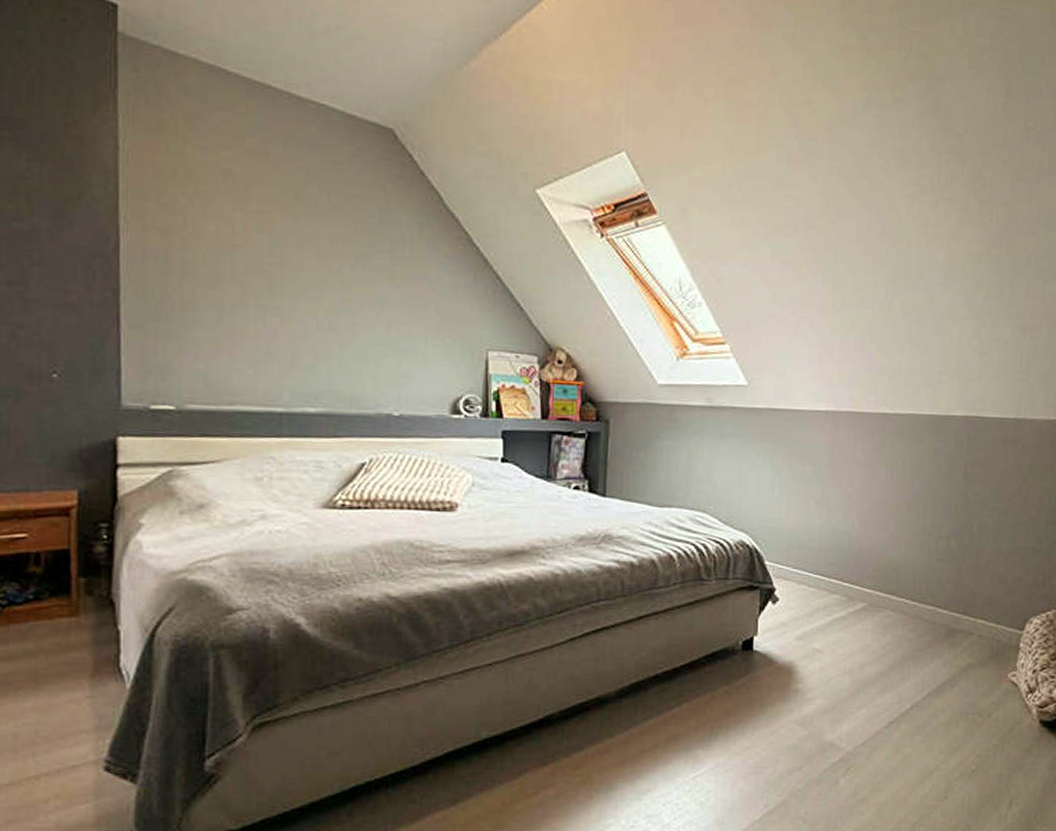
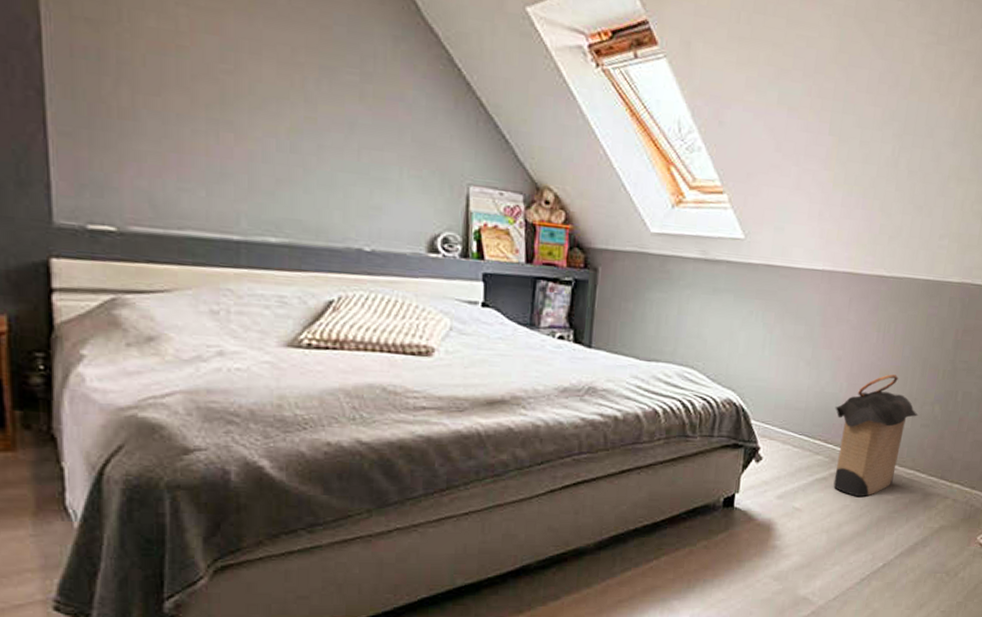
laundry hamper: none [848,510,934,635] -> present [833,374,918,497]

